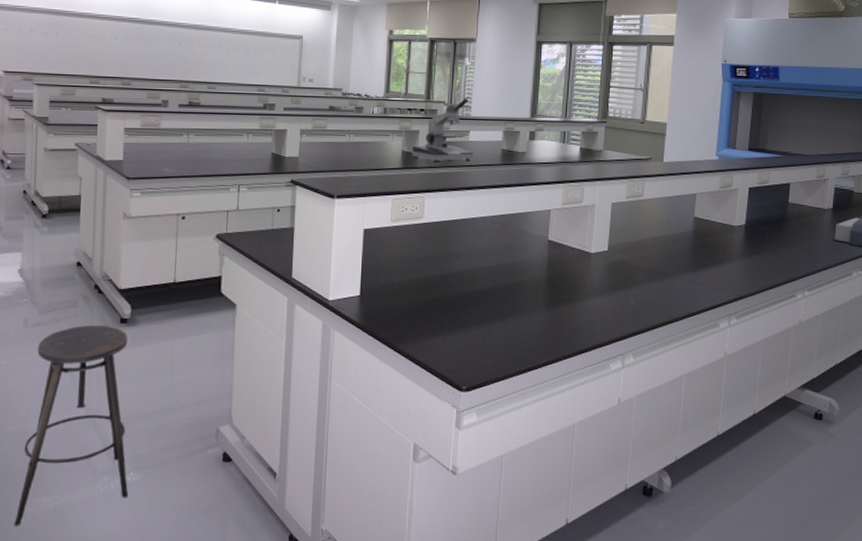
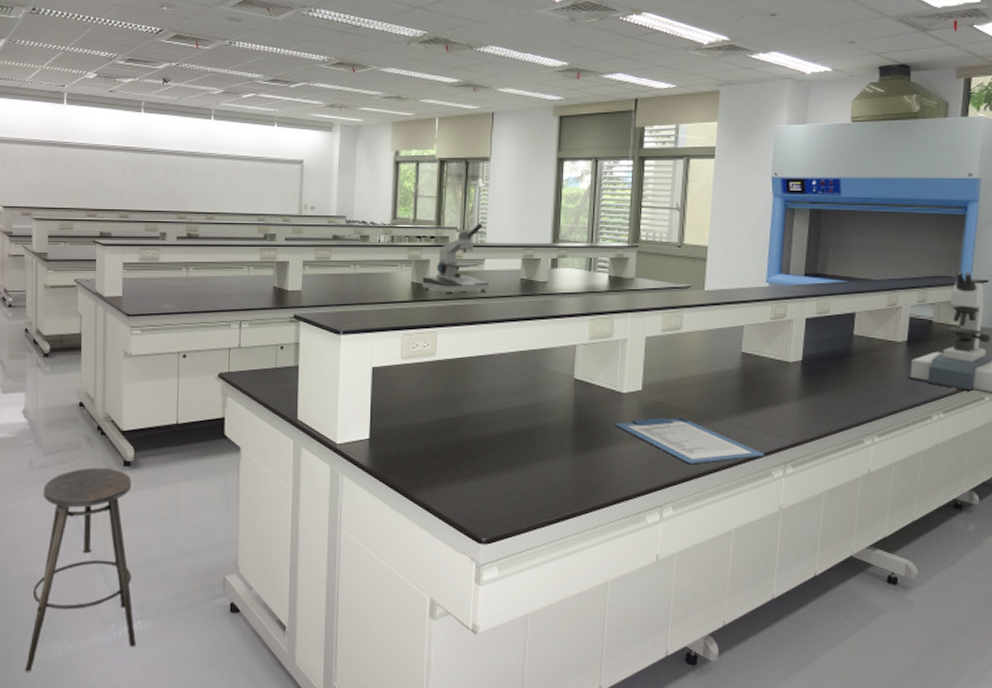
clipboard: none [584,275,713,317] -> present [615,417,765,465]

